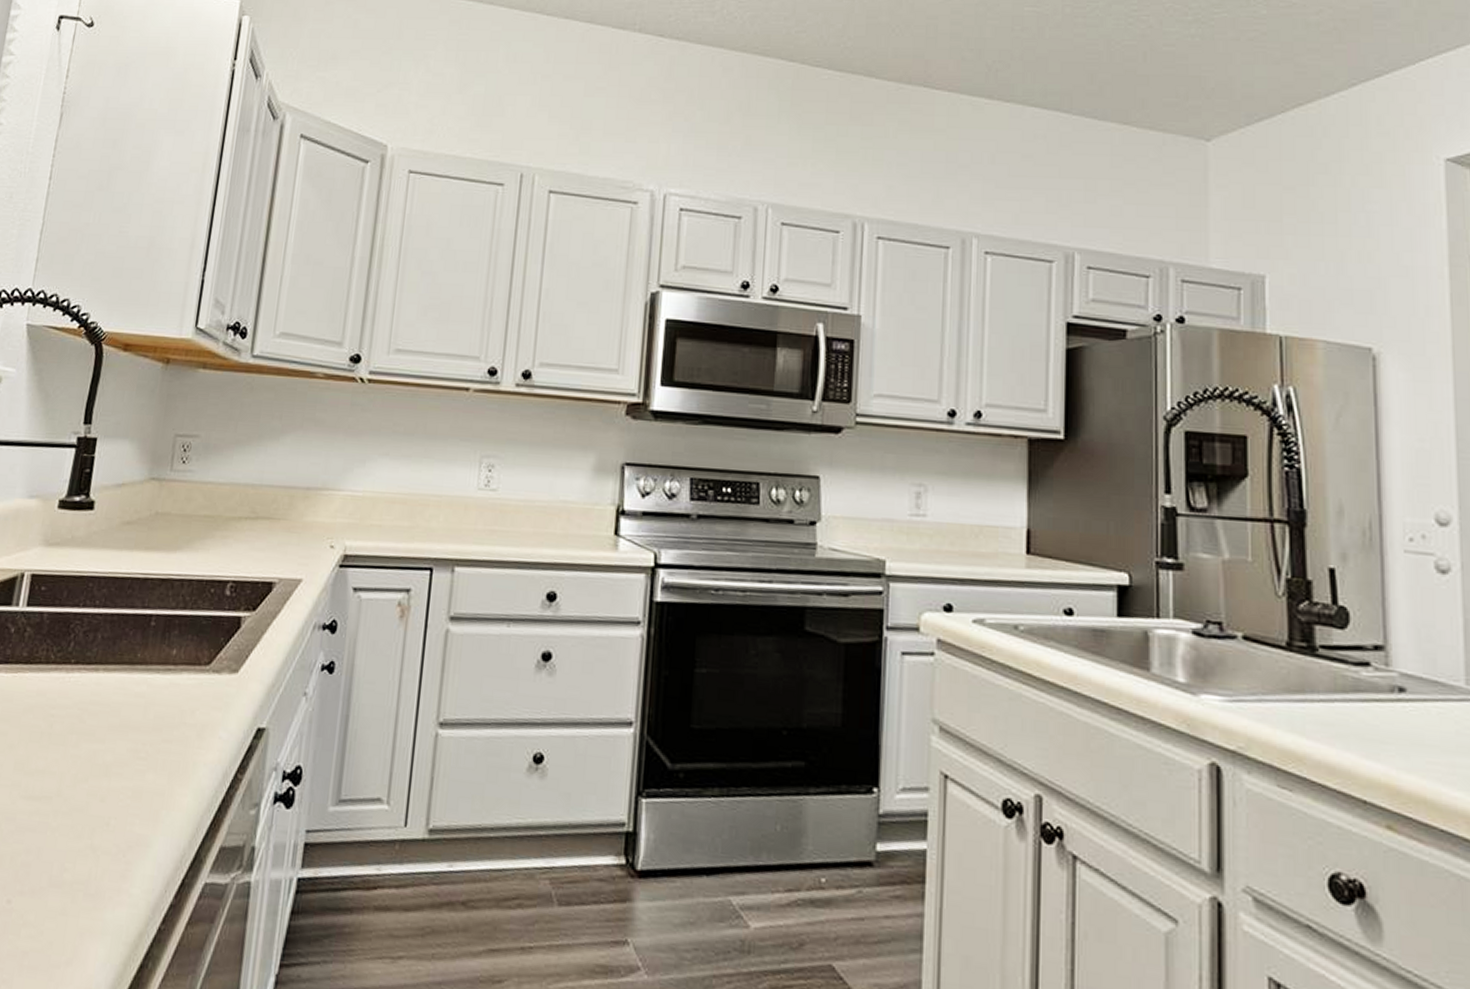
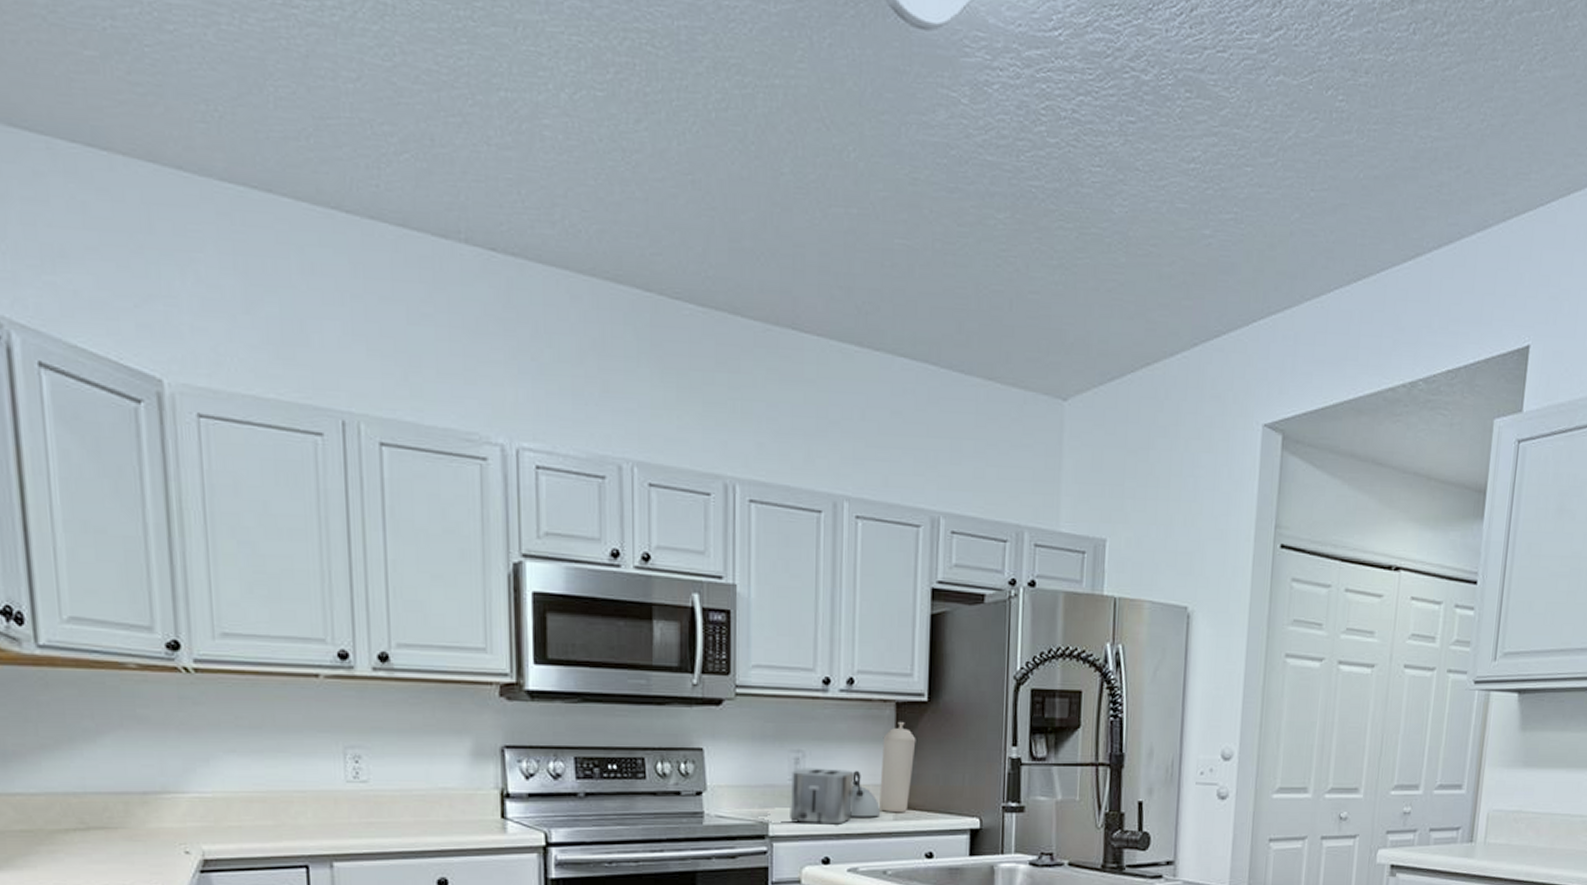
toaster: none [909,503,981,570] -> present [790,768,854,826]
kettle: none [976,509,1012,563] -> present [850,770,881,817]
canister: none [1008,459,1052,561] -> present [878,721,916,813]

